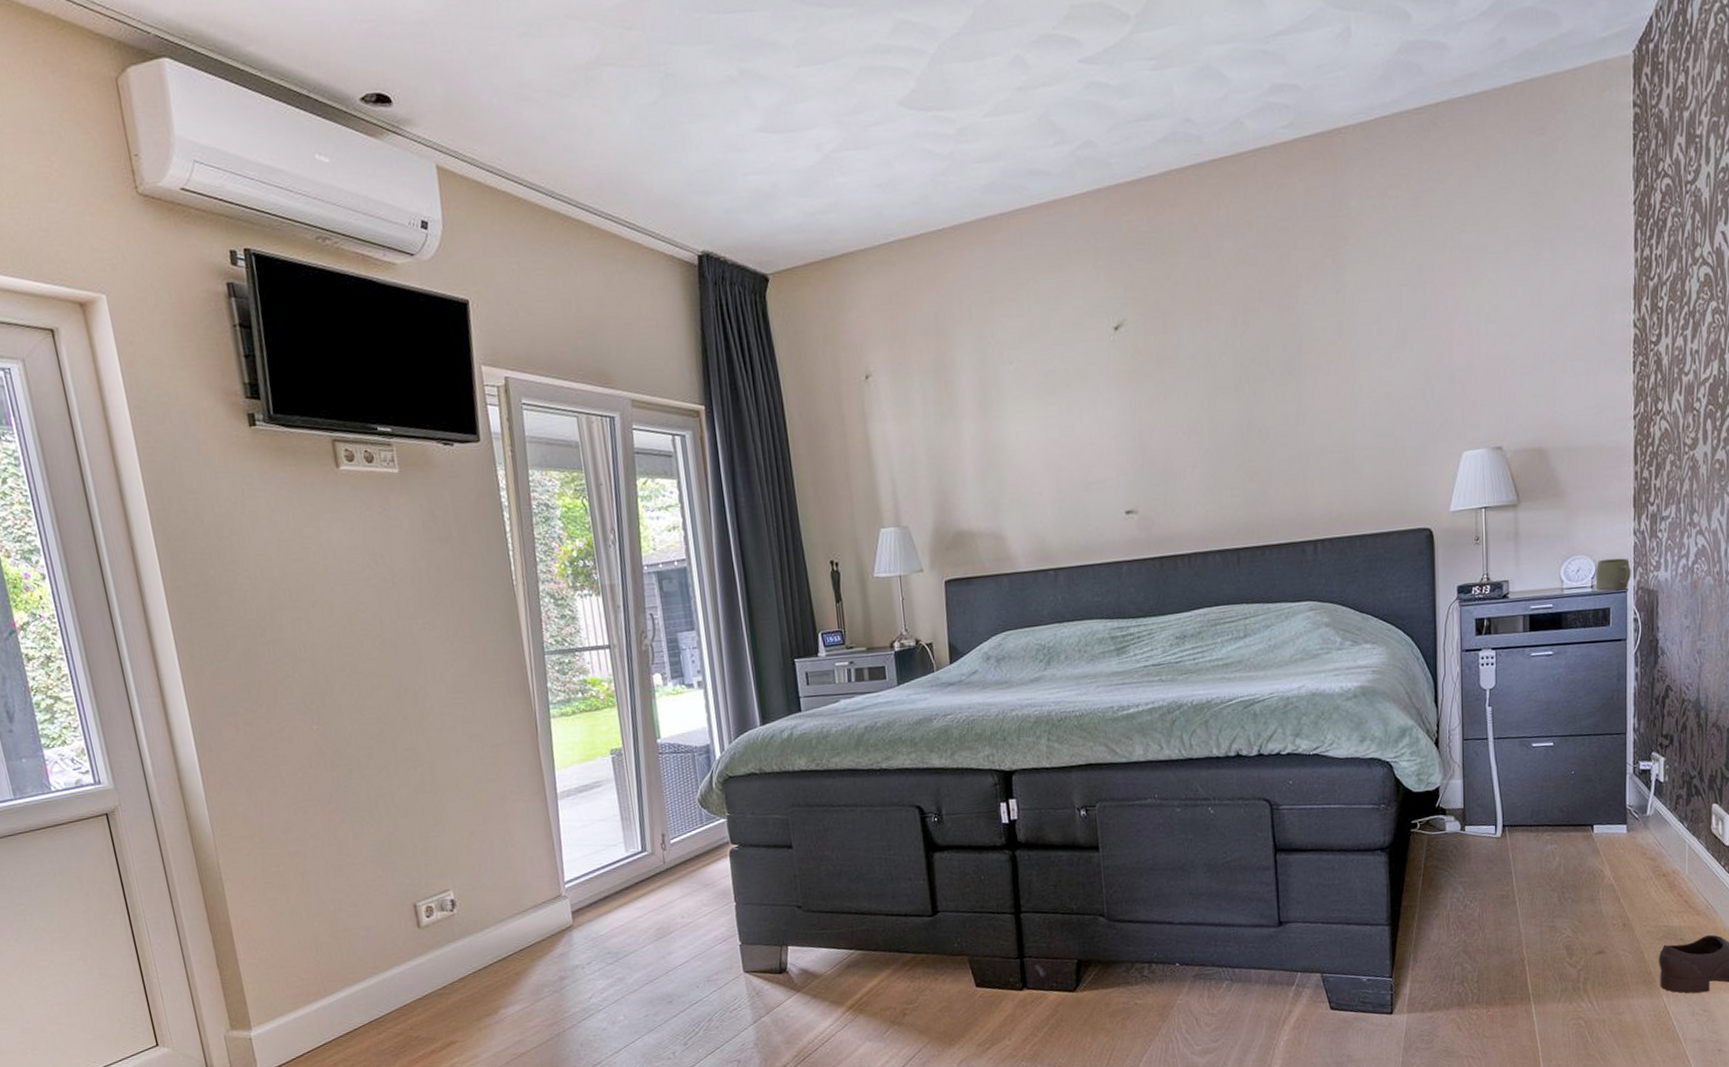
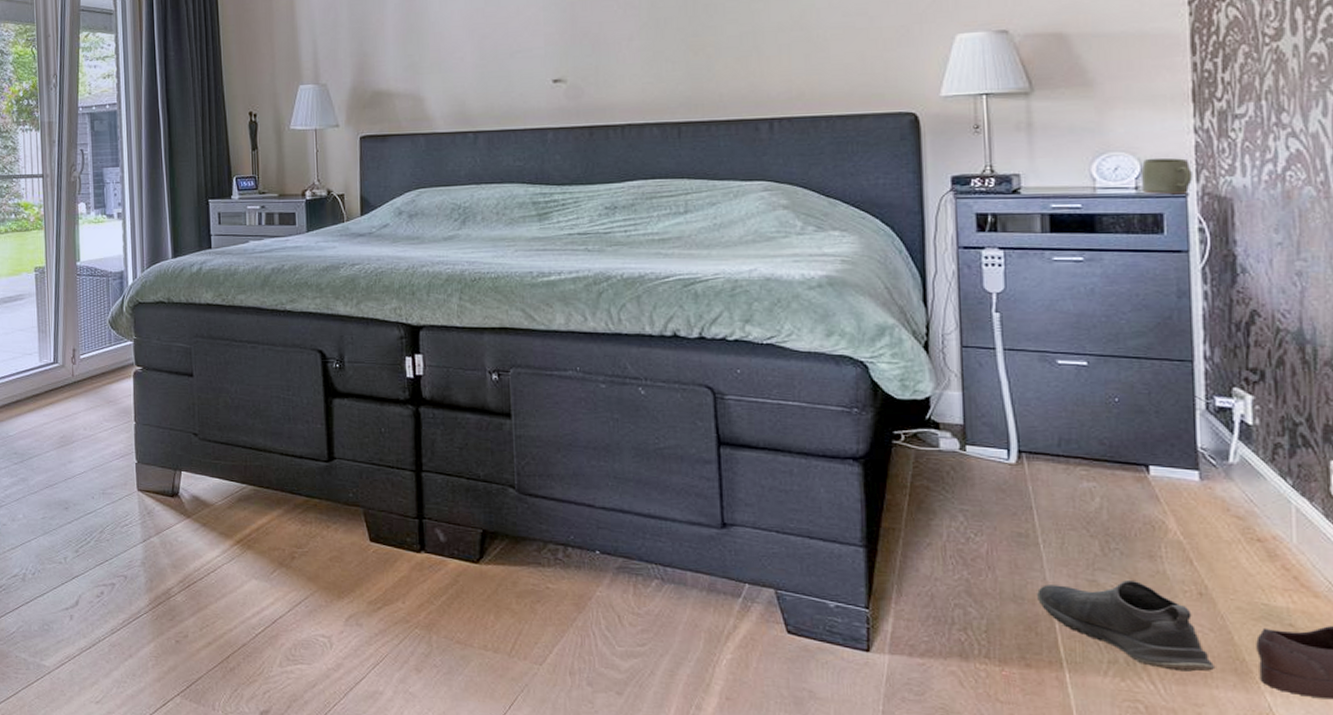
shoe: none [1513,921,1632,990] -> present [1036,579,1216,672]

